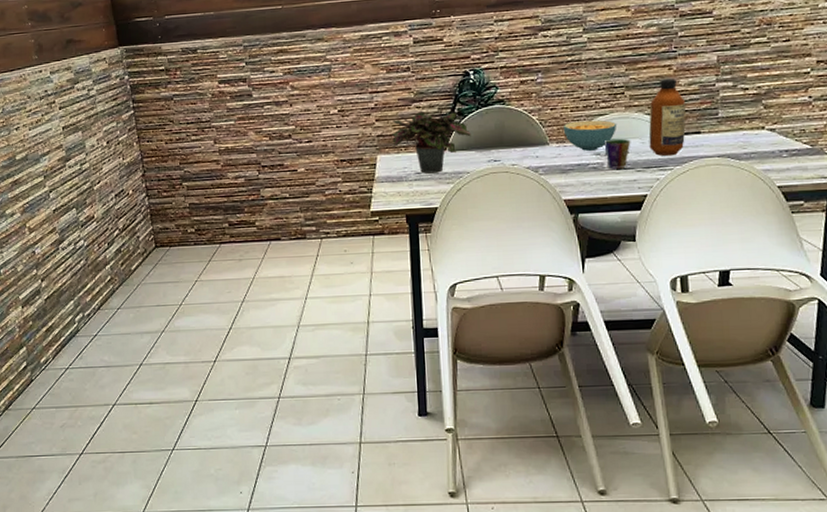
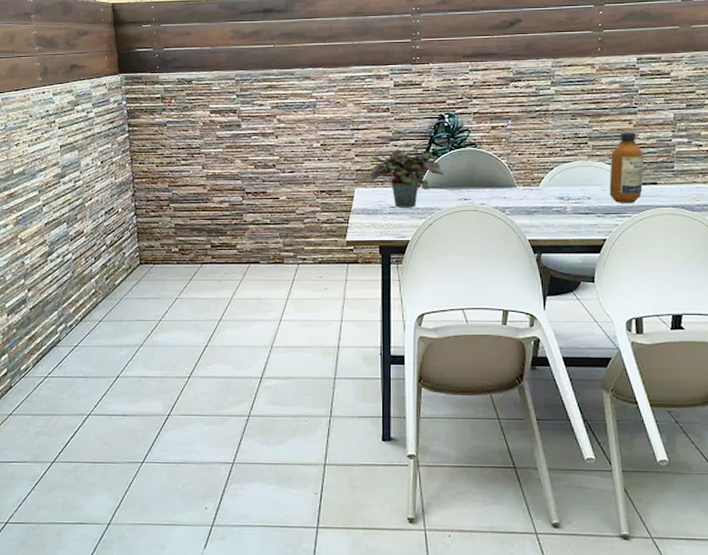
cereal bowl: present [563,120,617,151] -> none [530,166,580,195]
cup: present [603,138,631,169] -> none [567,185,593,213]

